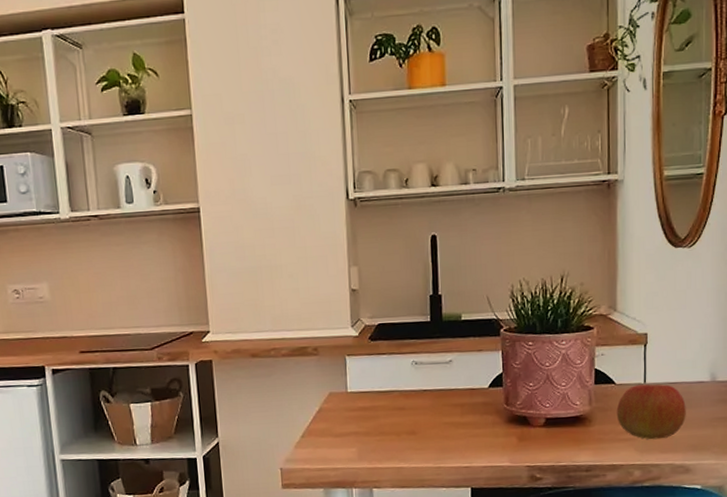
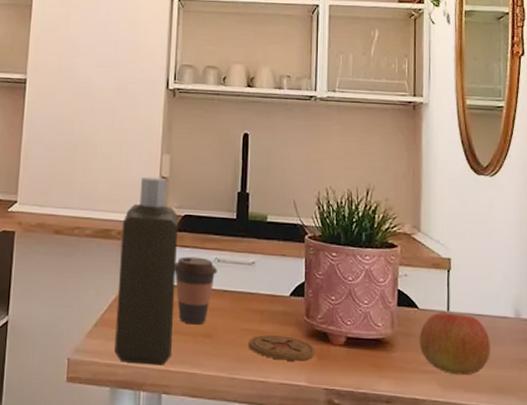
bottle: none [317,290,378,466] -> present [115,176,179,365]
coffee cup: none [373,362,416,425] -> present [174,256,218,325]
coaster: none [451,424,516,446] -> present [249,335,315,361]

